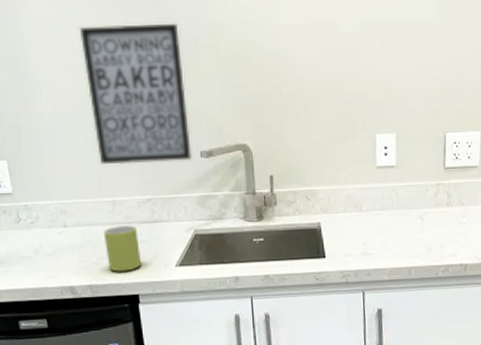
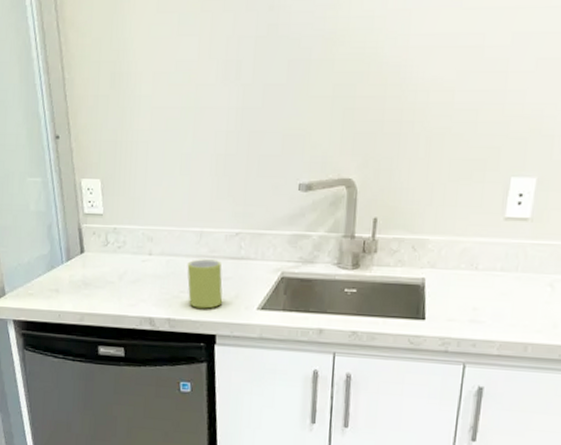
wall art: present [79,23,193,165] -> none [184,31,293,193]

